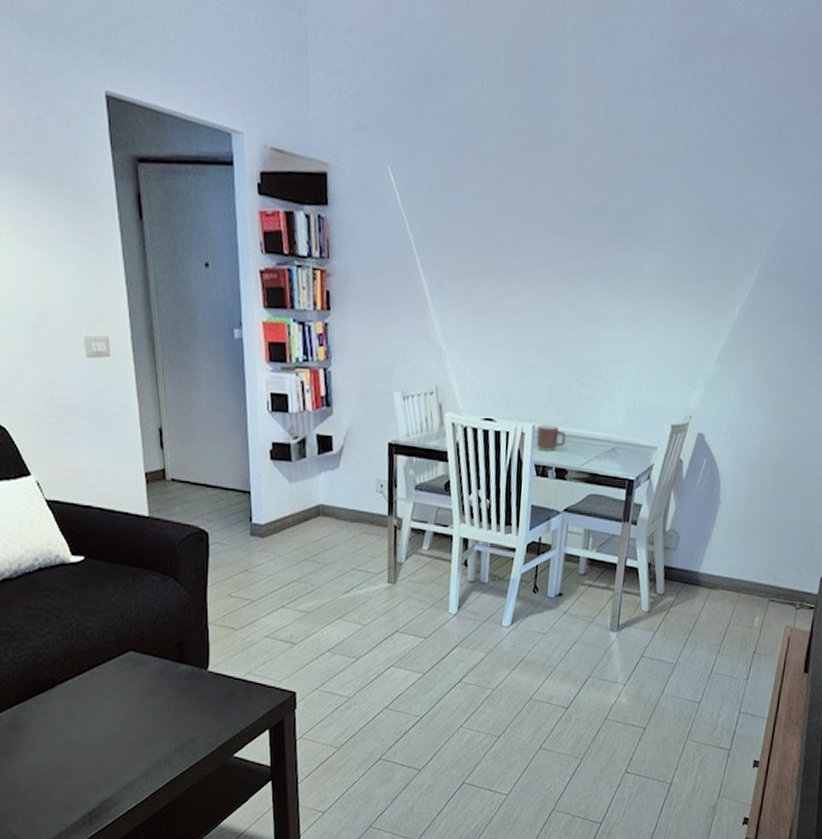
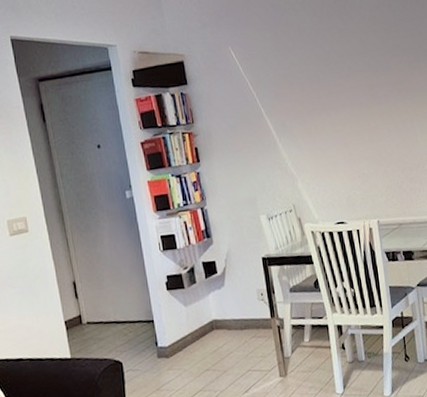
mug: present [536,424,566,451] -> none [381,217,407,240]

